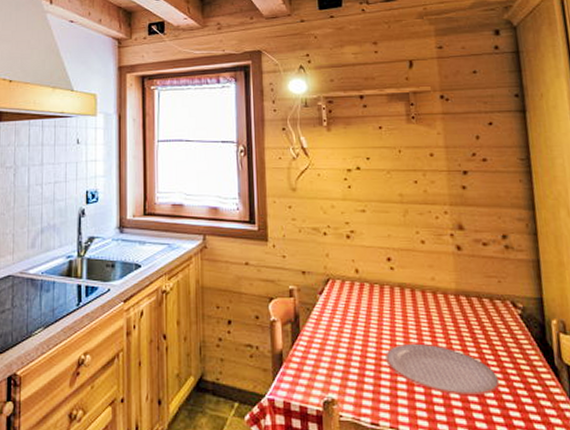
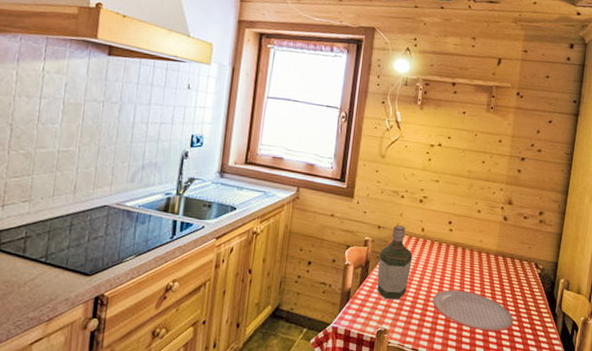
bottle: none [310,268,351,361] -> present [377,225,413,300]

